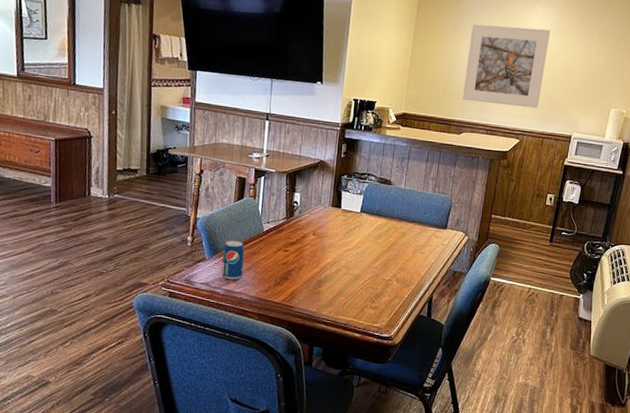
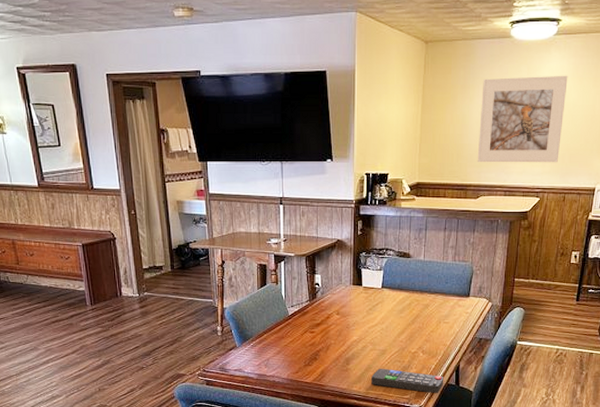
beverage can: present [221,240,245,280] -> none [252,326,273,365]
remote control: none [342,293,416,324] -> present [371,368,444,393]

